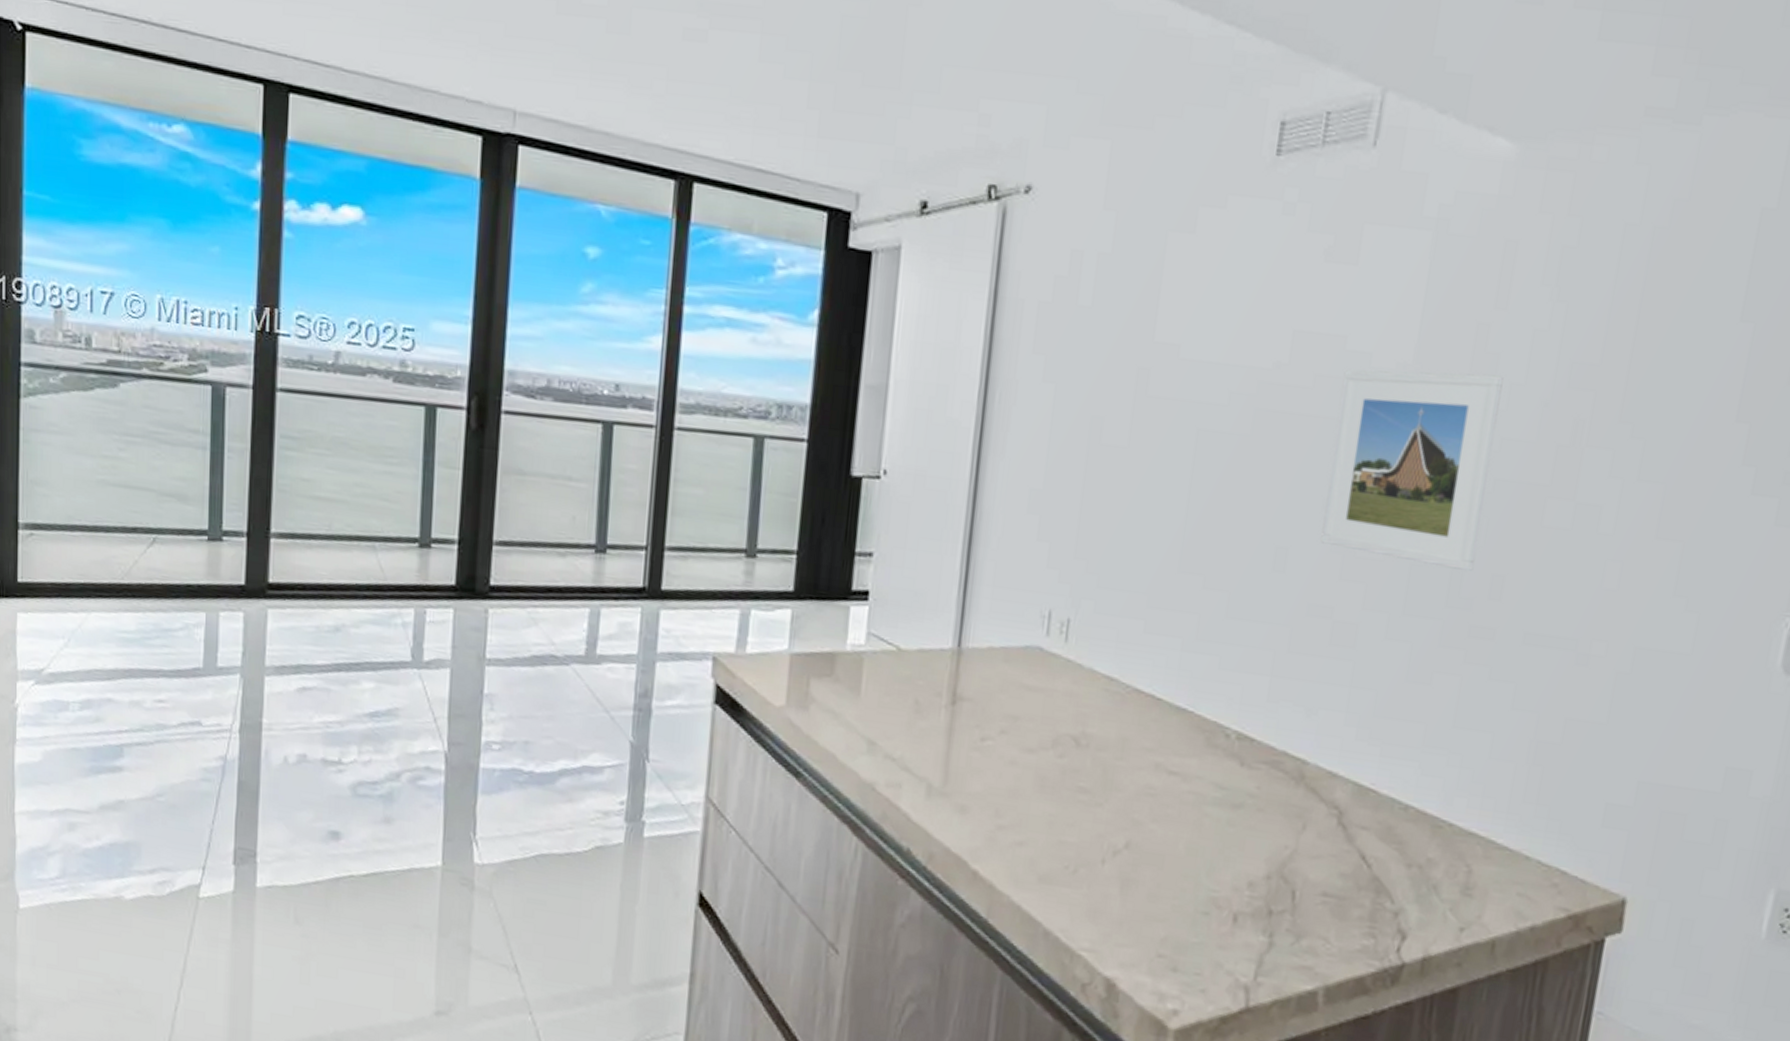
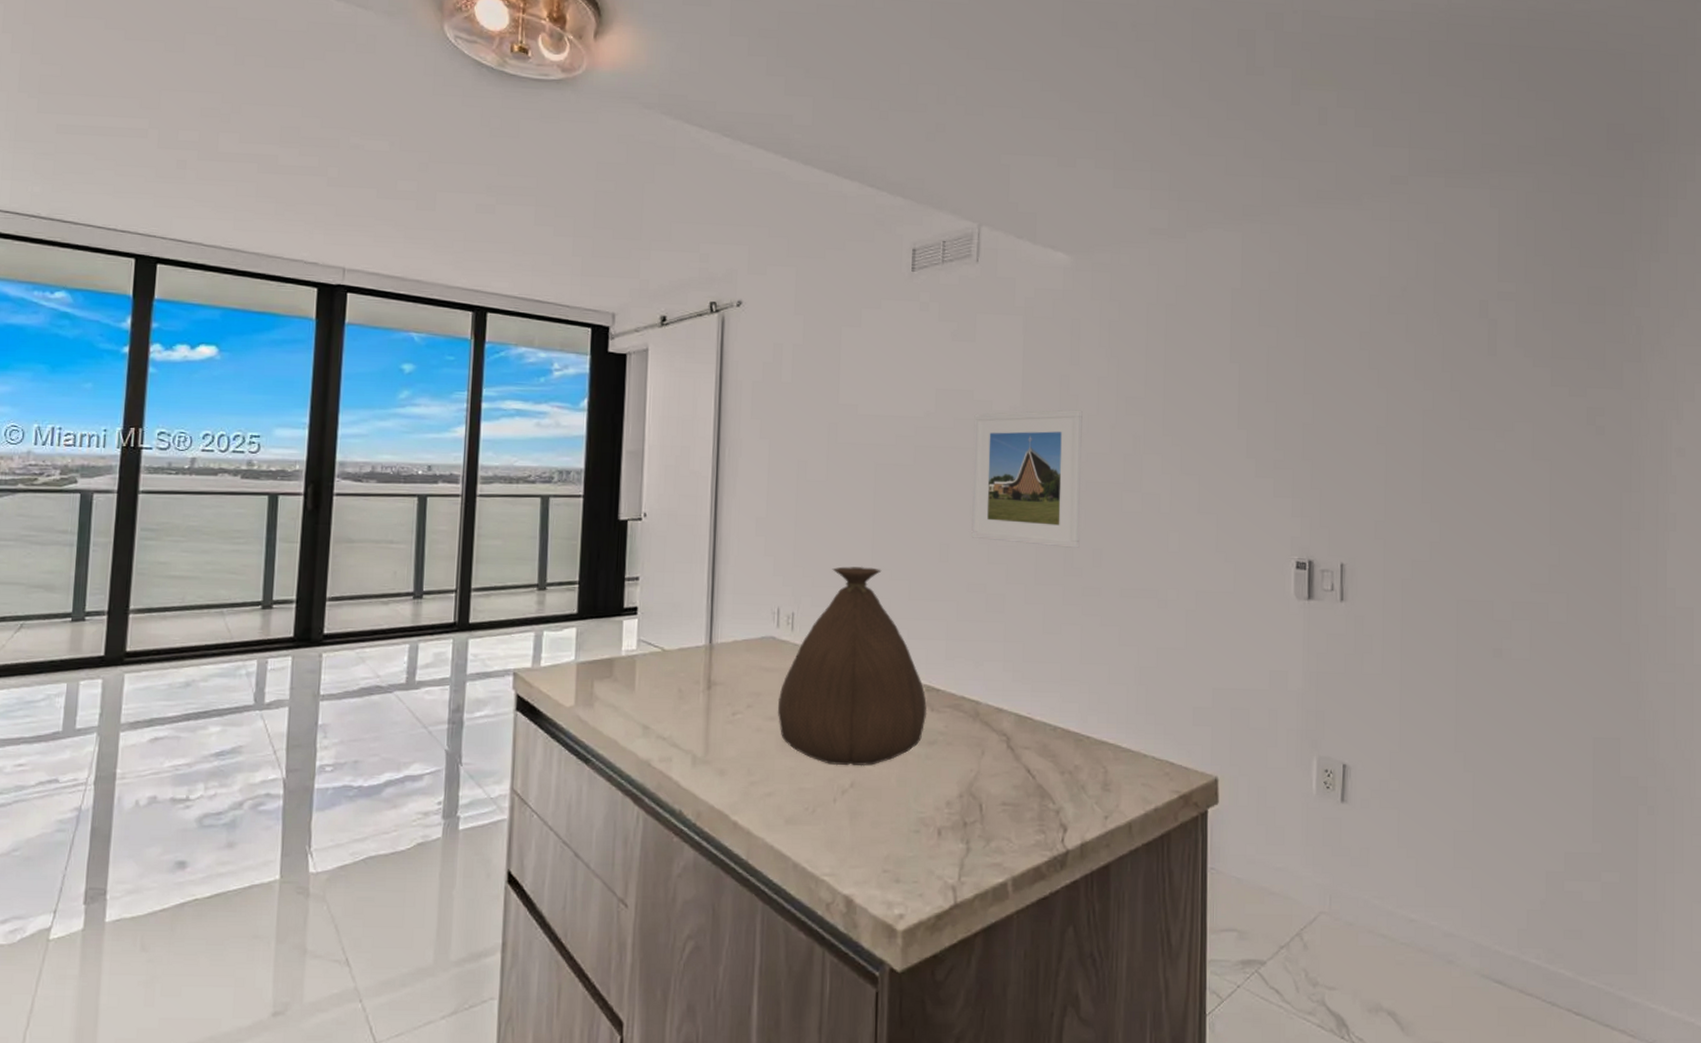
bag: none [1039,564,1236,825] -> present [777,566,928,767]

